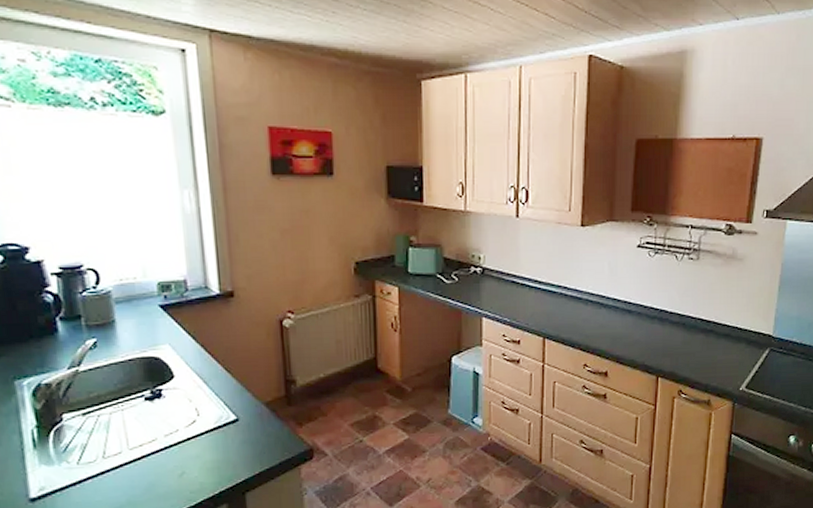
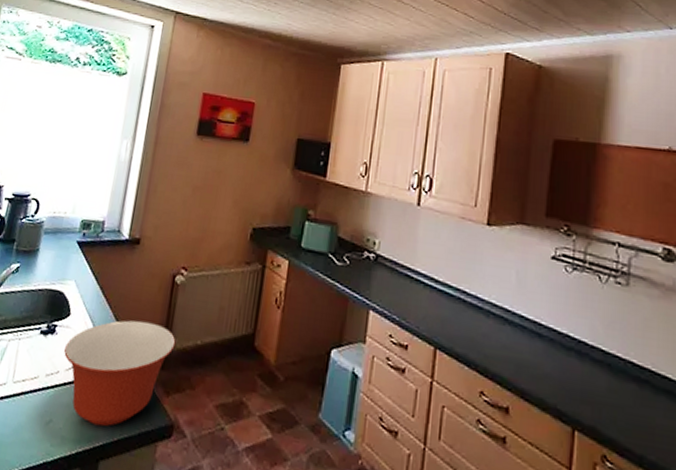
mixing bowl: none [178,367,298,466] -> present [64,320,176,427]

